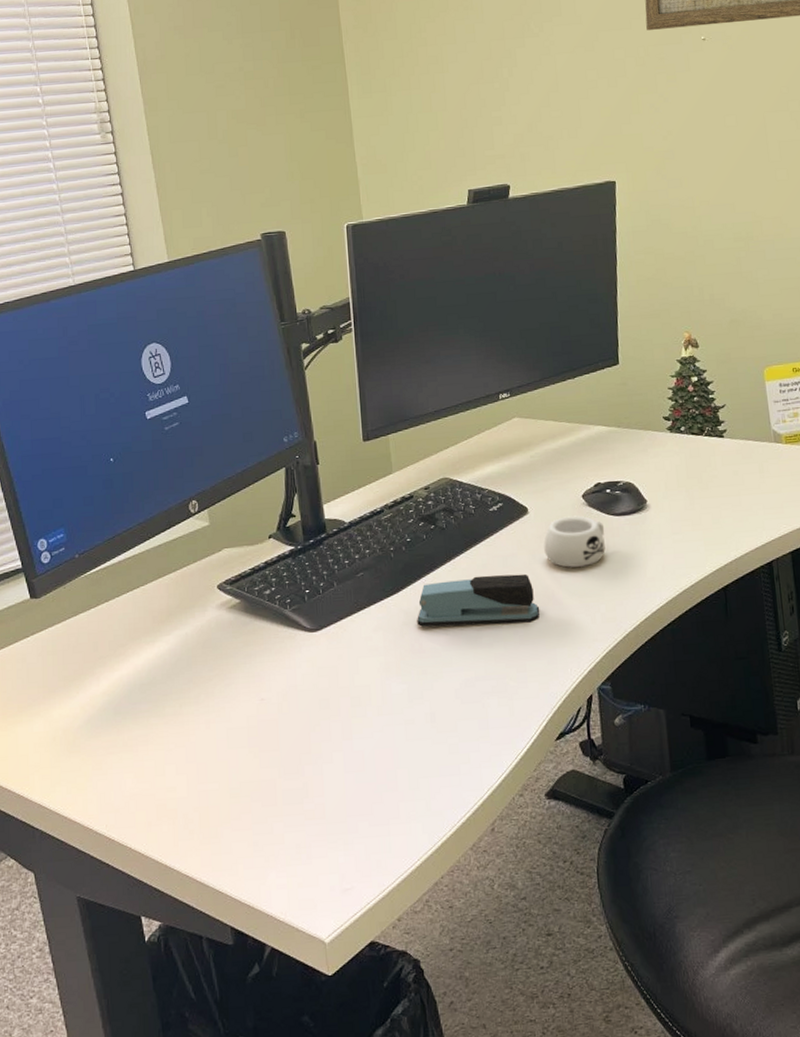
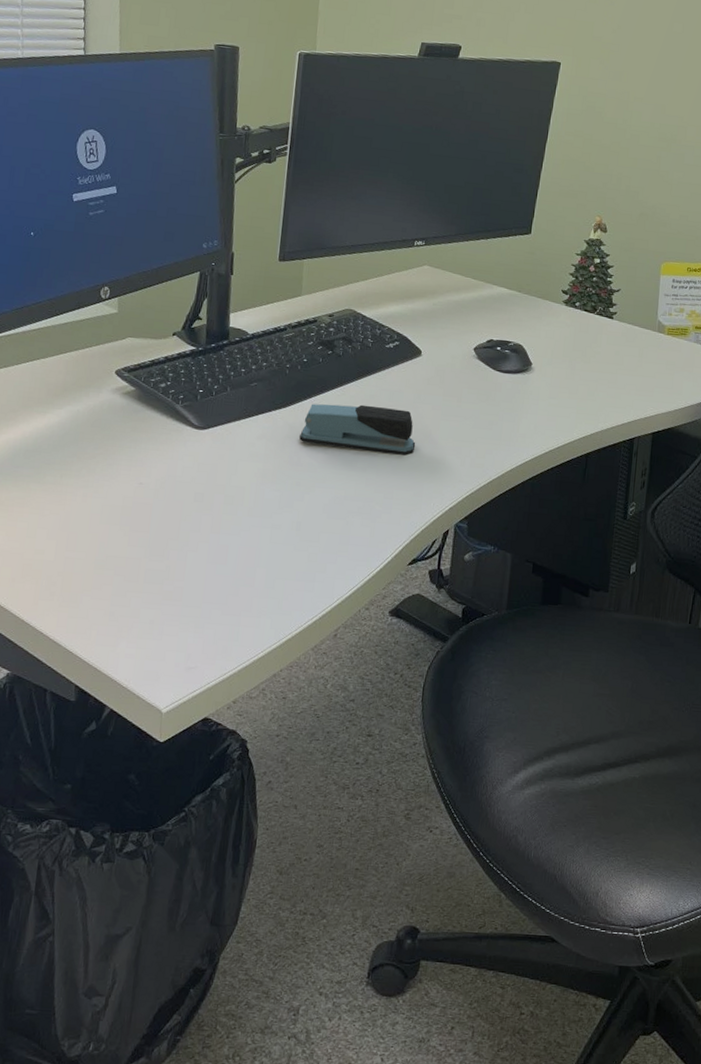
mug: present [544,515,605,568] -> none [429,364,489,414]

